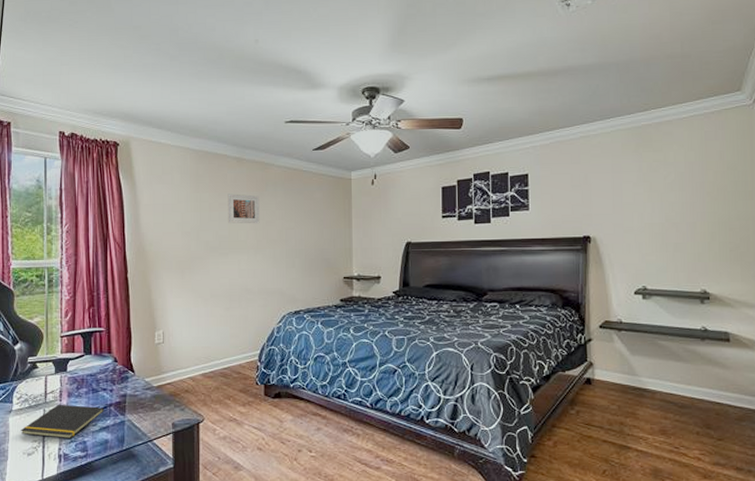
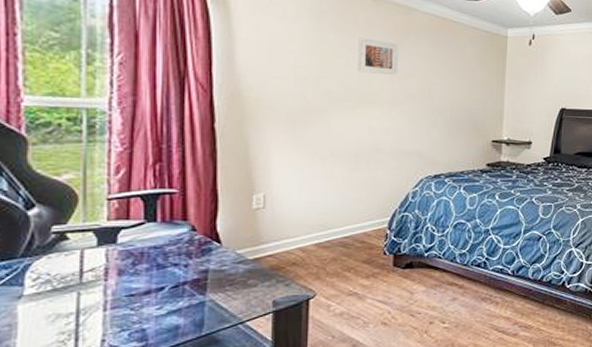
notepad: present [20,404,104,438] -> none [37,284,175,327]

